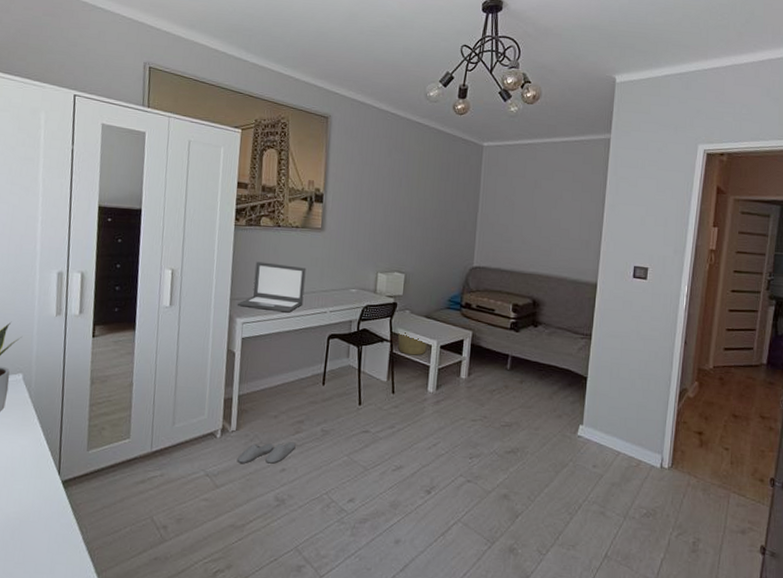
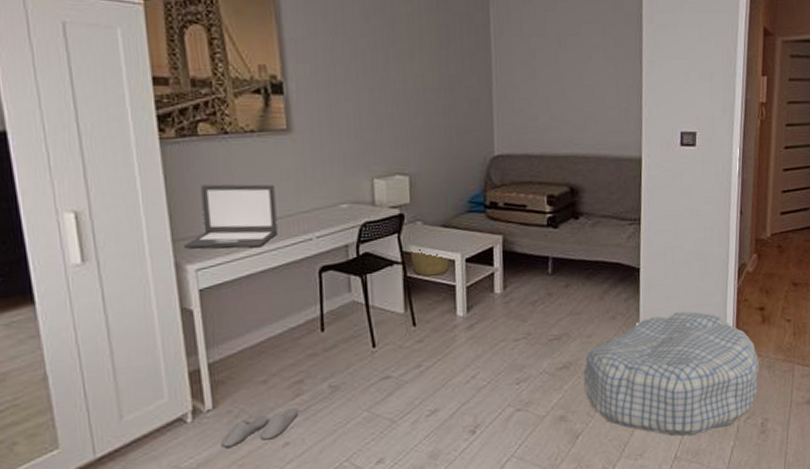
dog bed: none [527,422,695,539] -> present [583,311,760,436]

